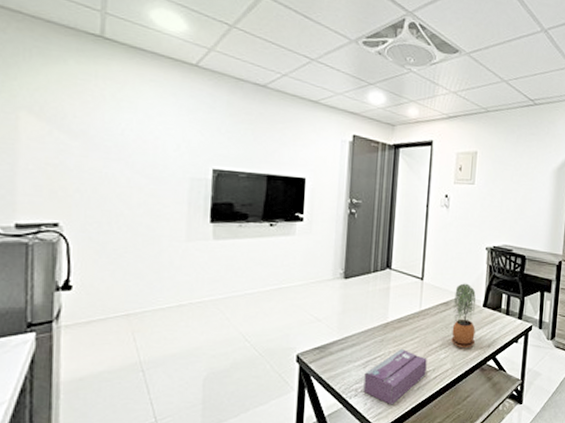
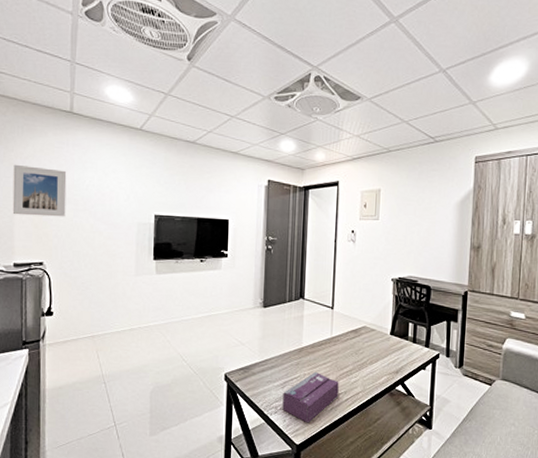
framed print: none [14,96,94,167] -> present [12,164,67,217]
potted plant: present [451,283,476,349] -> none [361,312,384,374]

